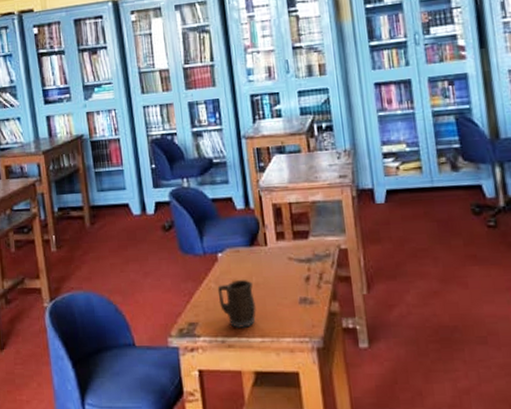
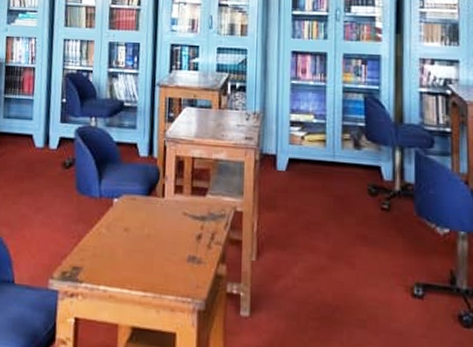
mug: present [217,280,256,328] -> none [107,229,144,279]

